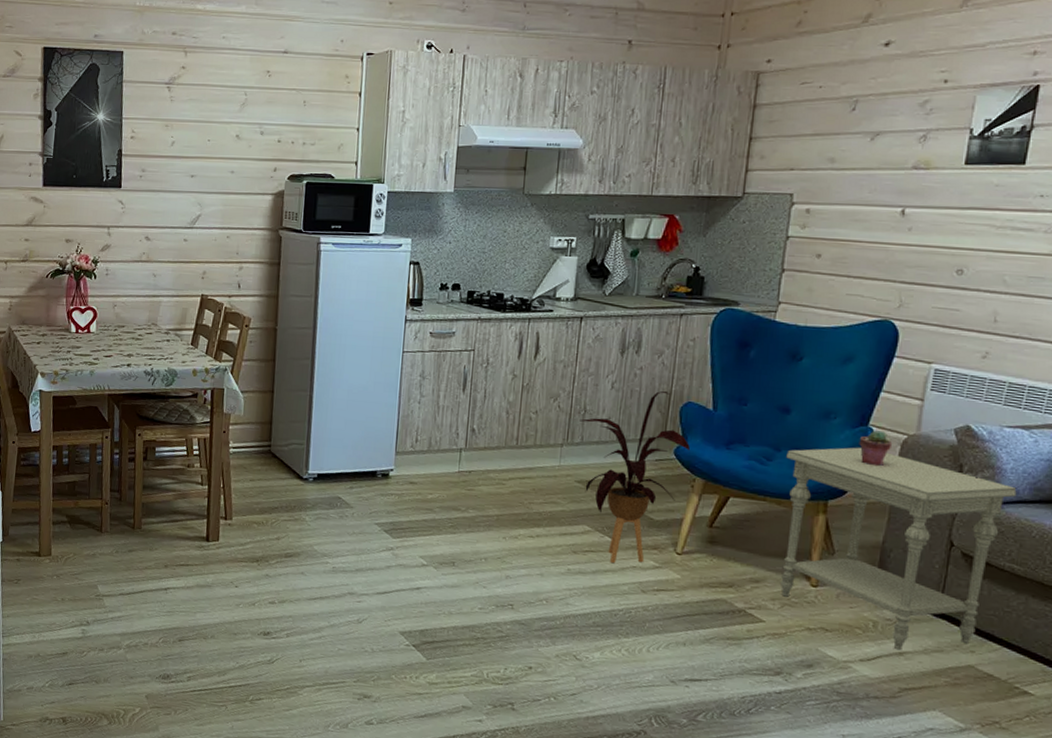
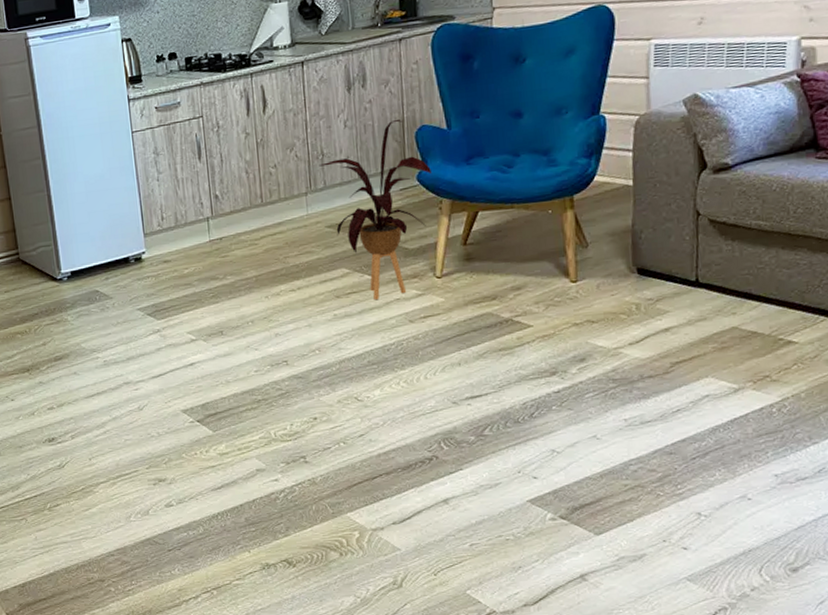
side table: present [781,447,1017,651] -> none [526,136,752,327]
potted succulent: present [859,430,893,467] -> none [593,116,626,153]

